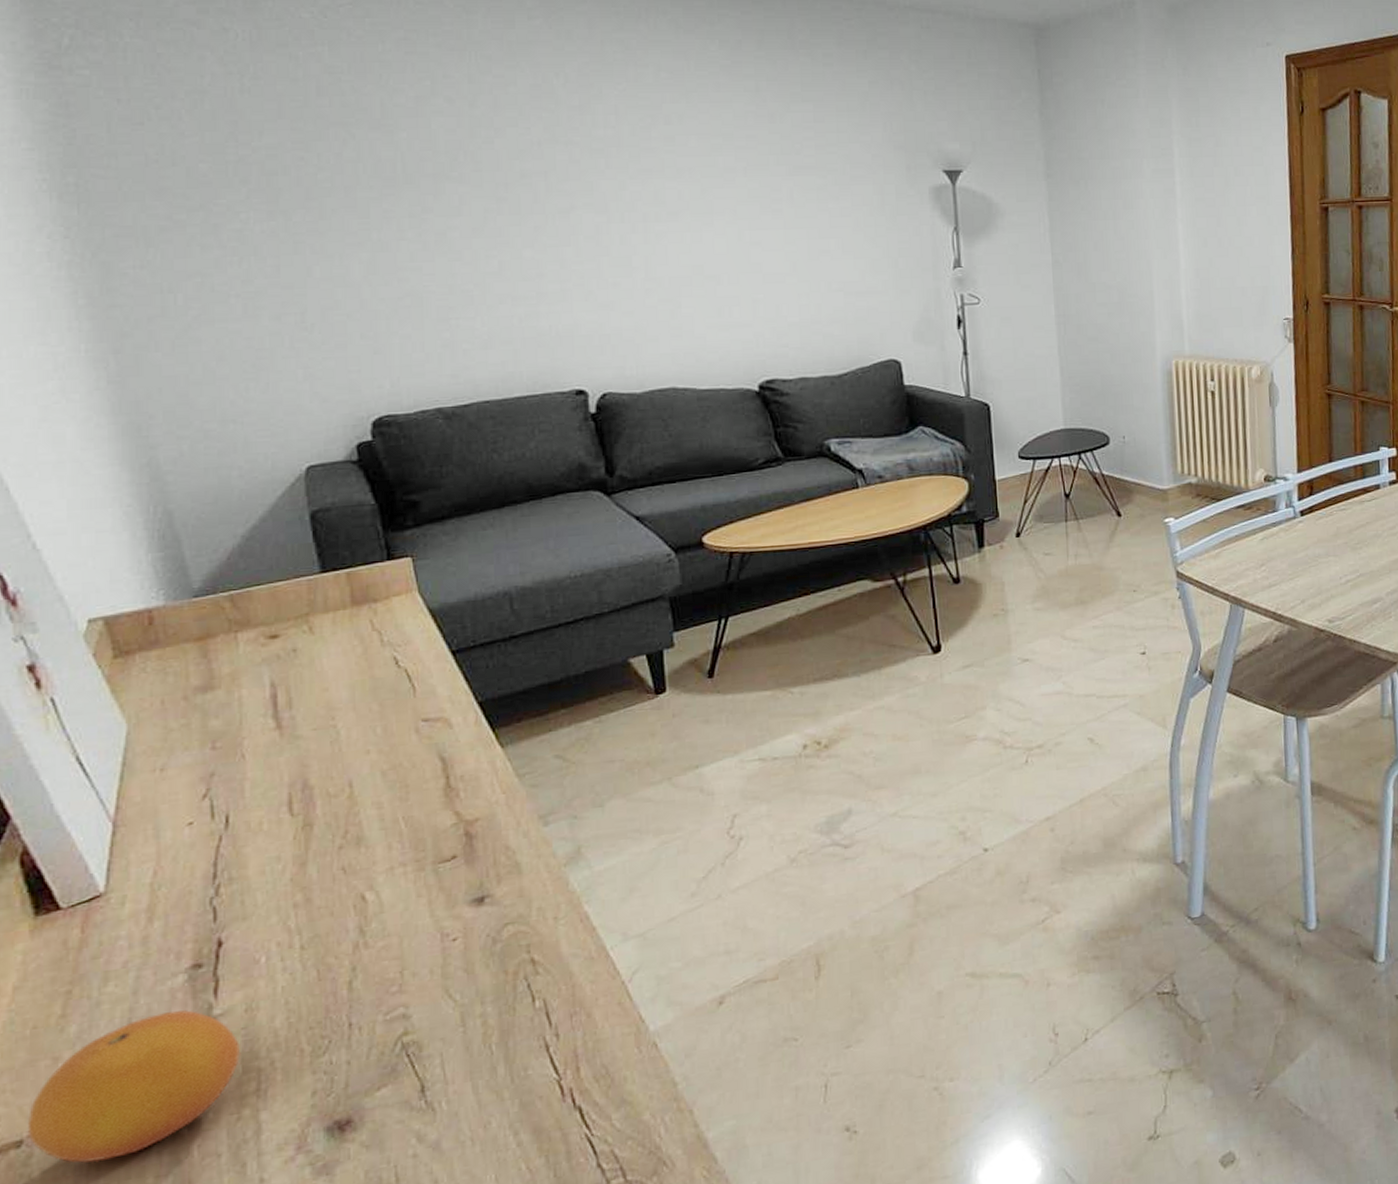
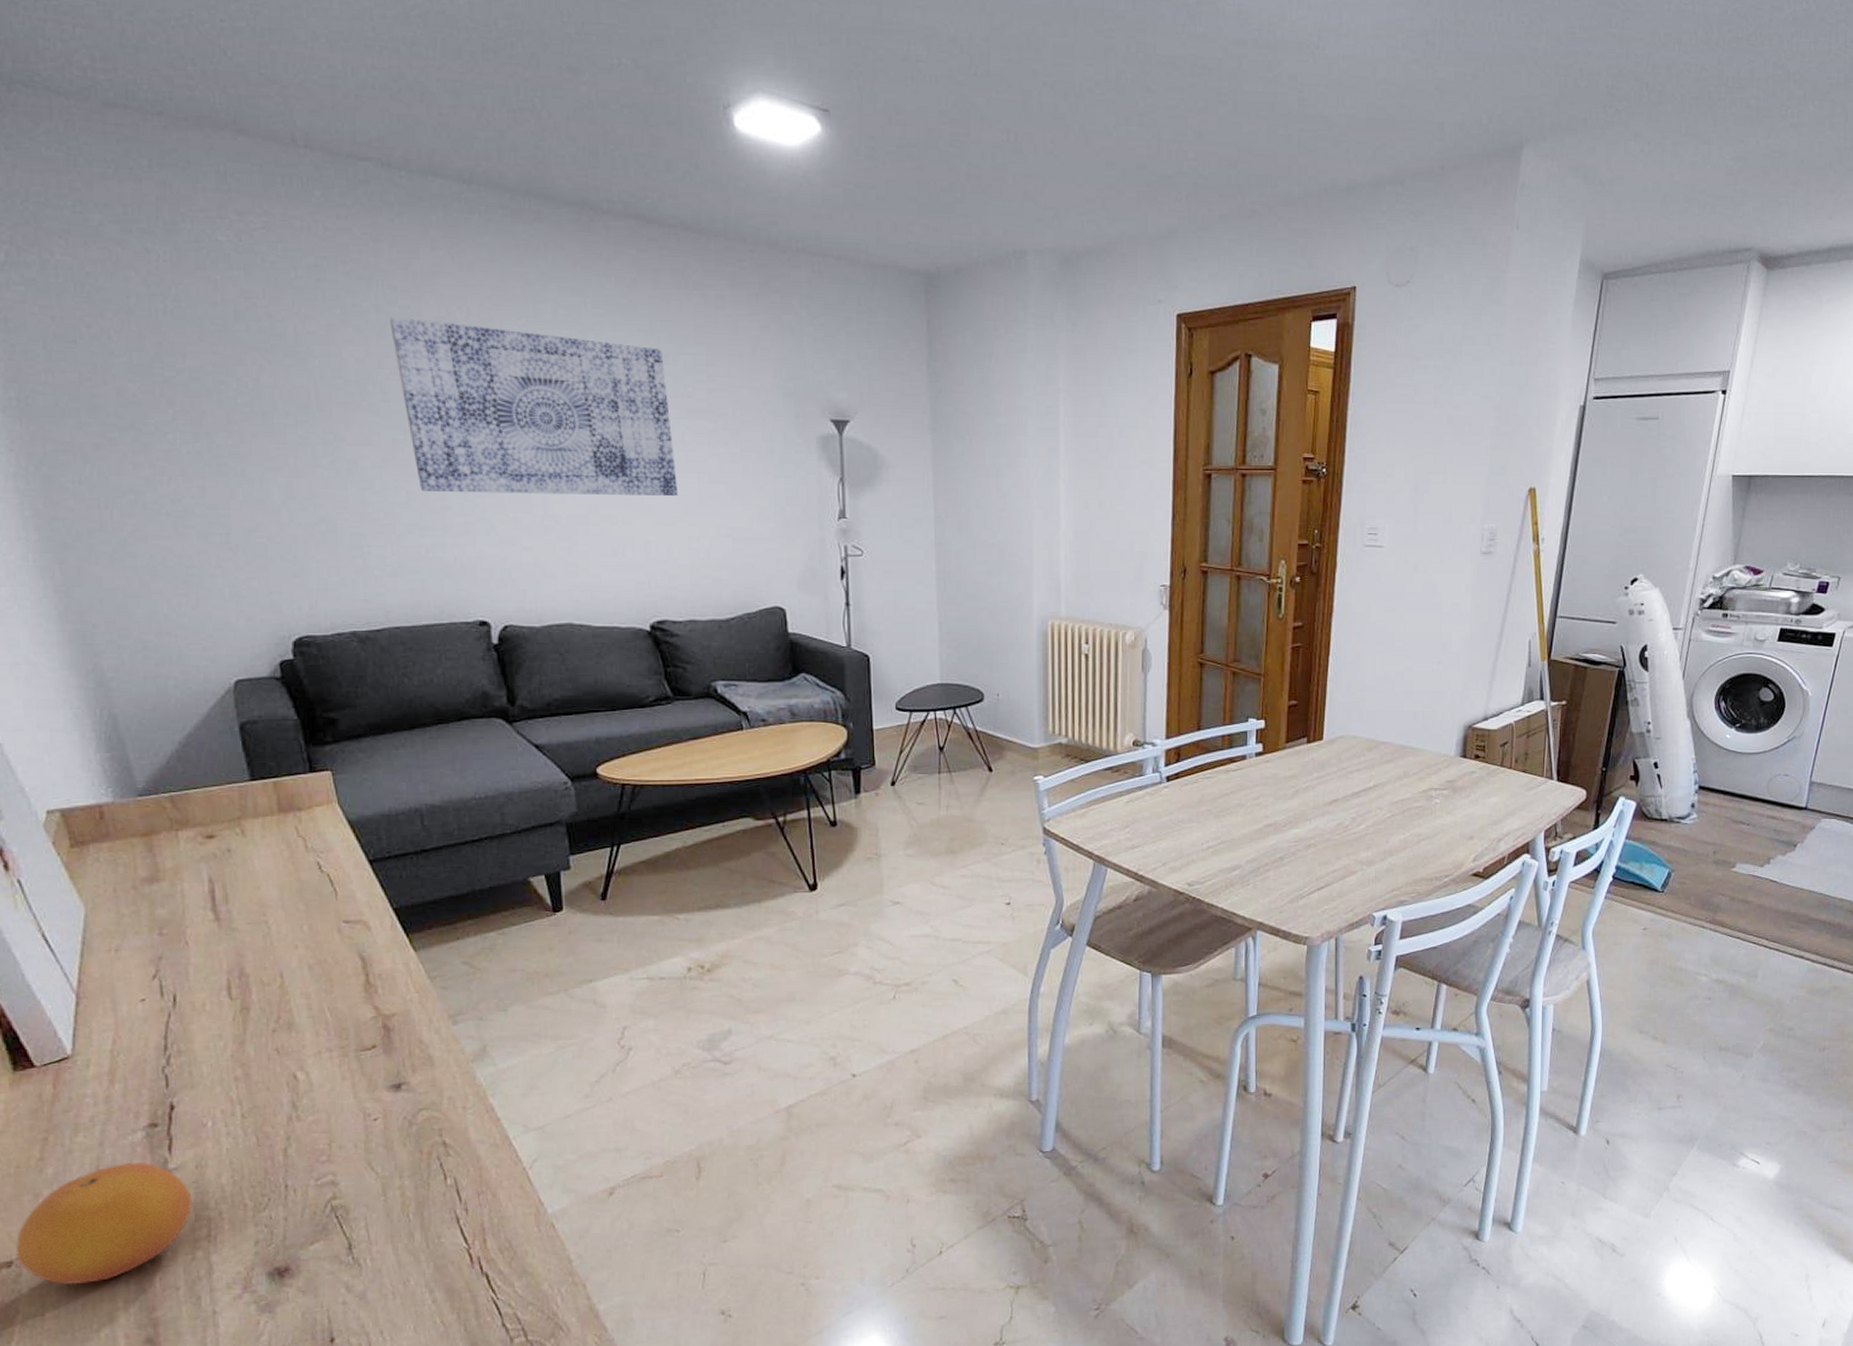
wall art: none [482,85,786,260] -> present [389,316,678,496]

